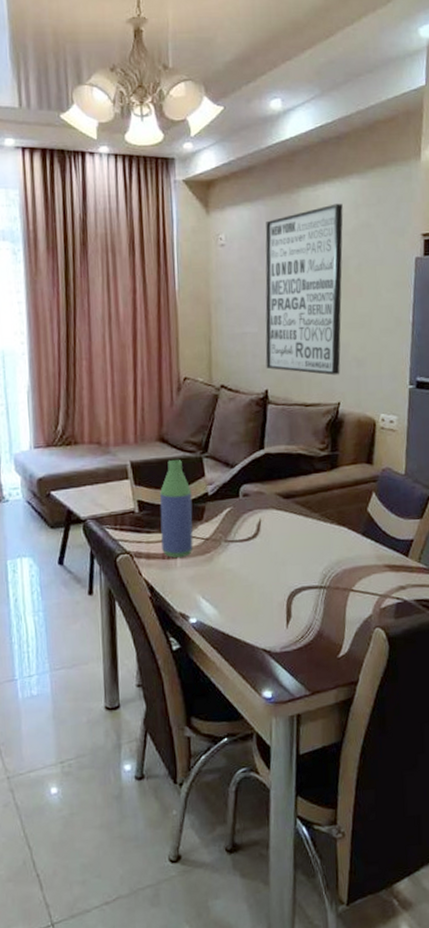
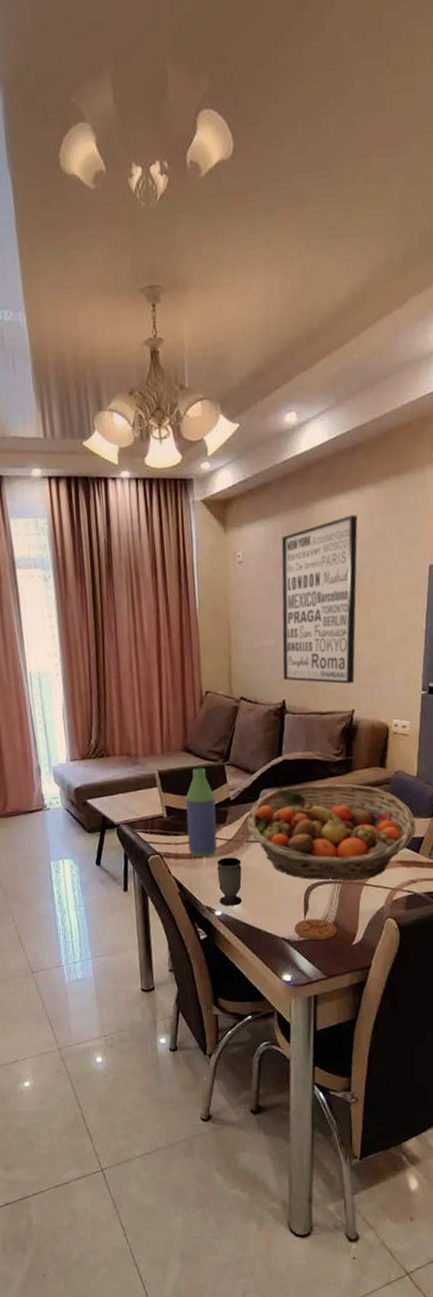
cup: none [192,558,220,613] -> present [217,857,242,906]
fruit basket: none [226,480,405,586] -> present [247,783,416,881]
coaster: none [276,627,322,652] -> present [294,918,337,940]

